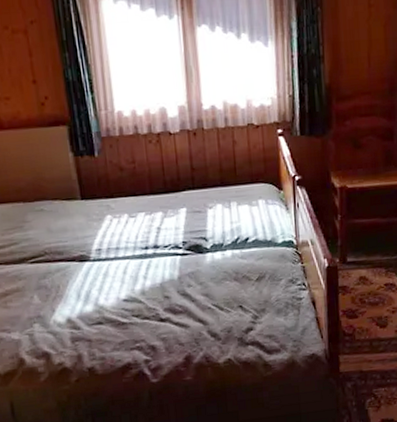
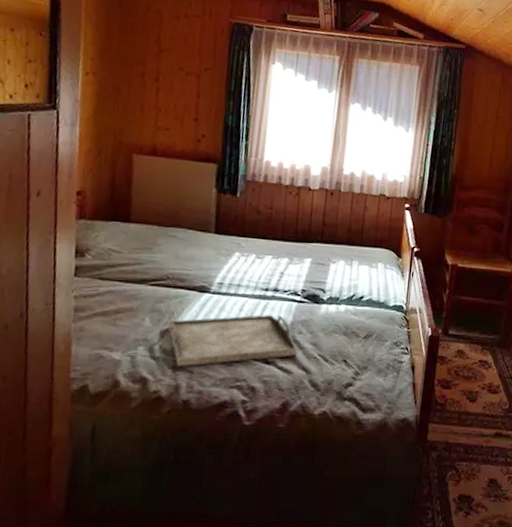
serving tray: none [56,272,190,338] -> present [167,314,297,367]

